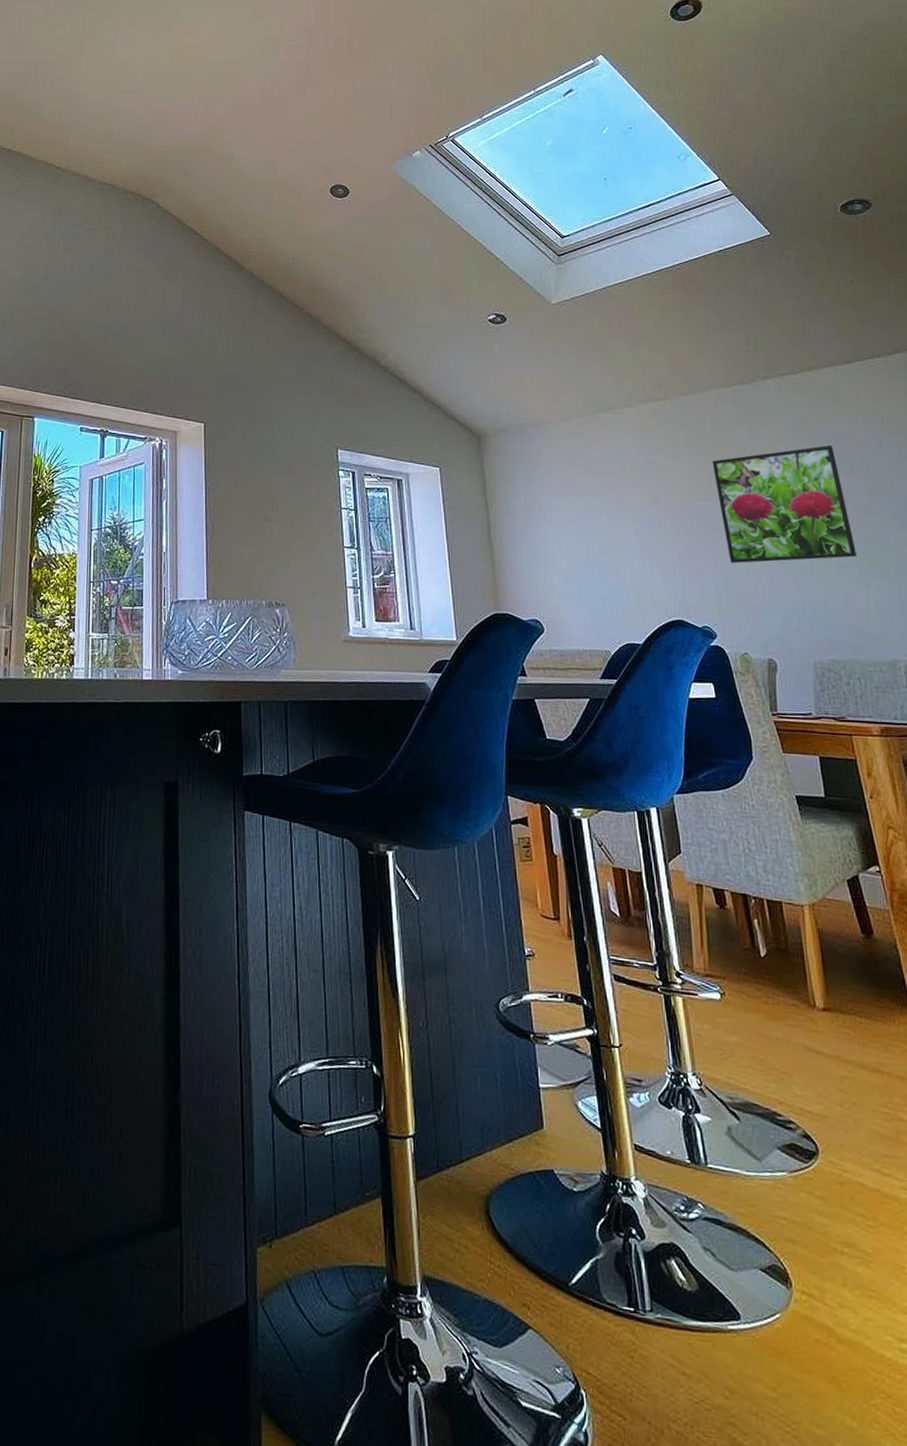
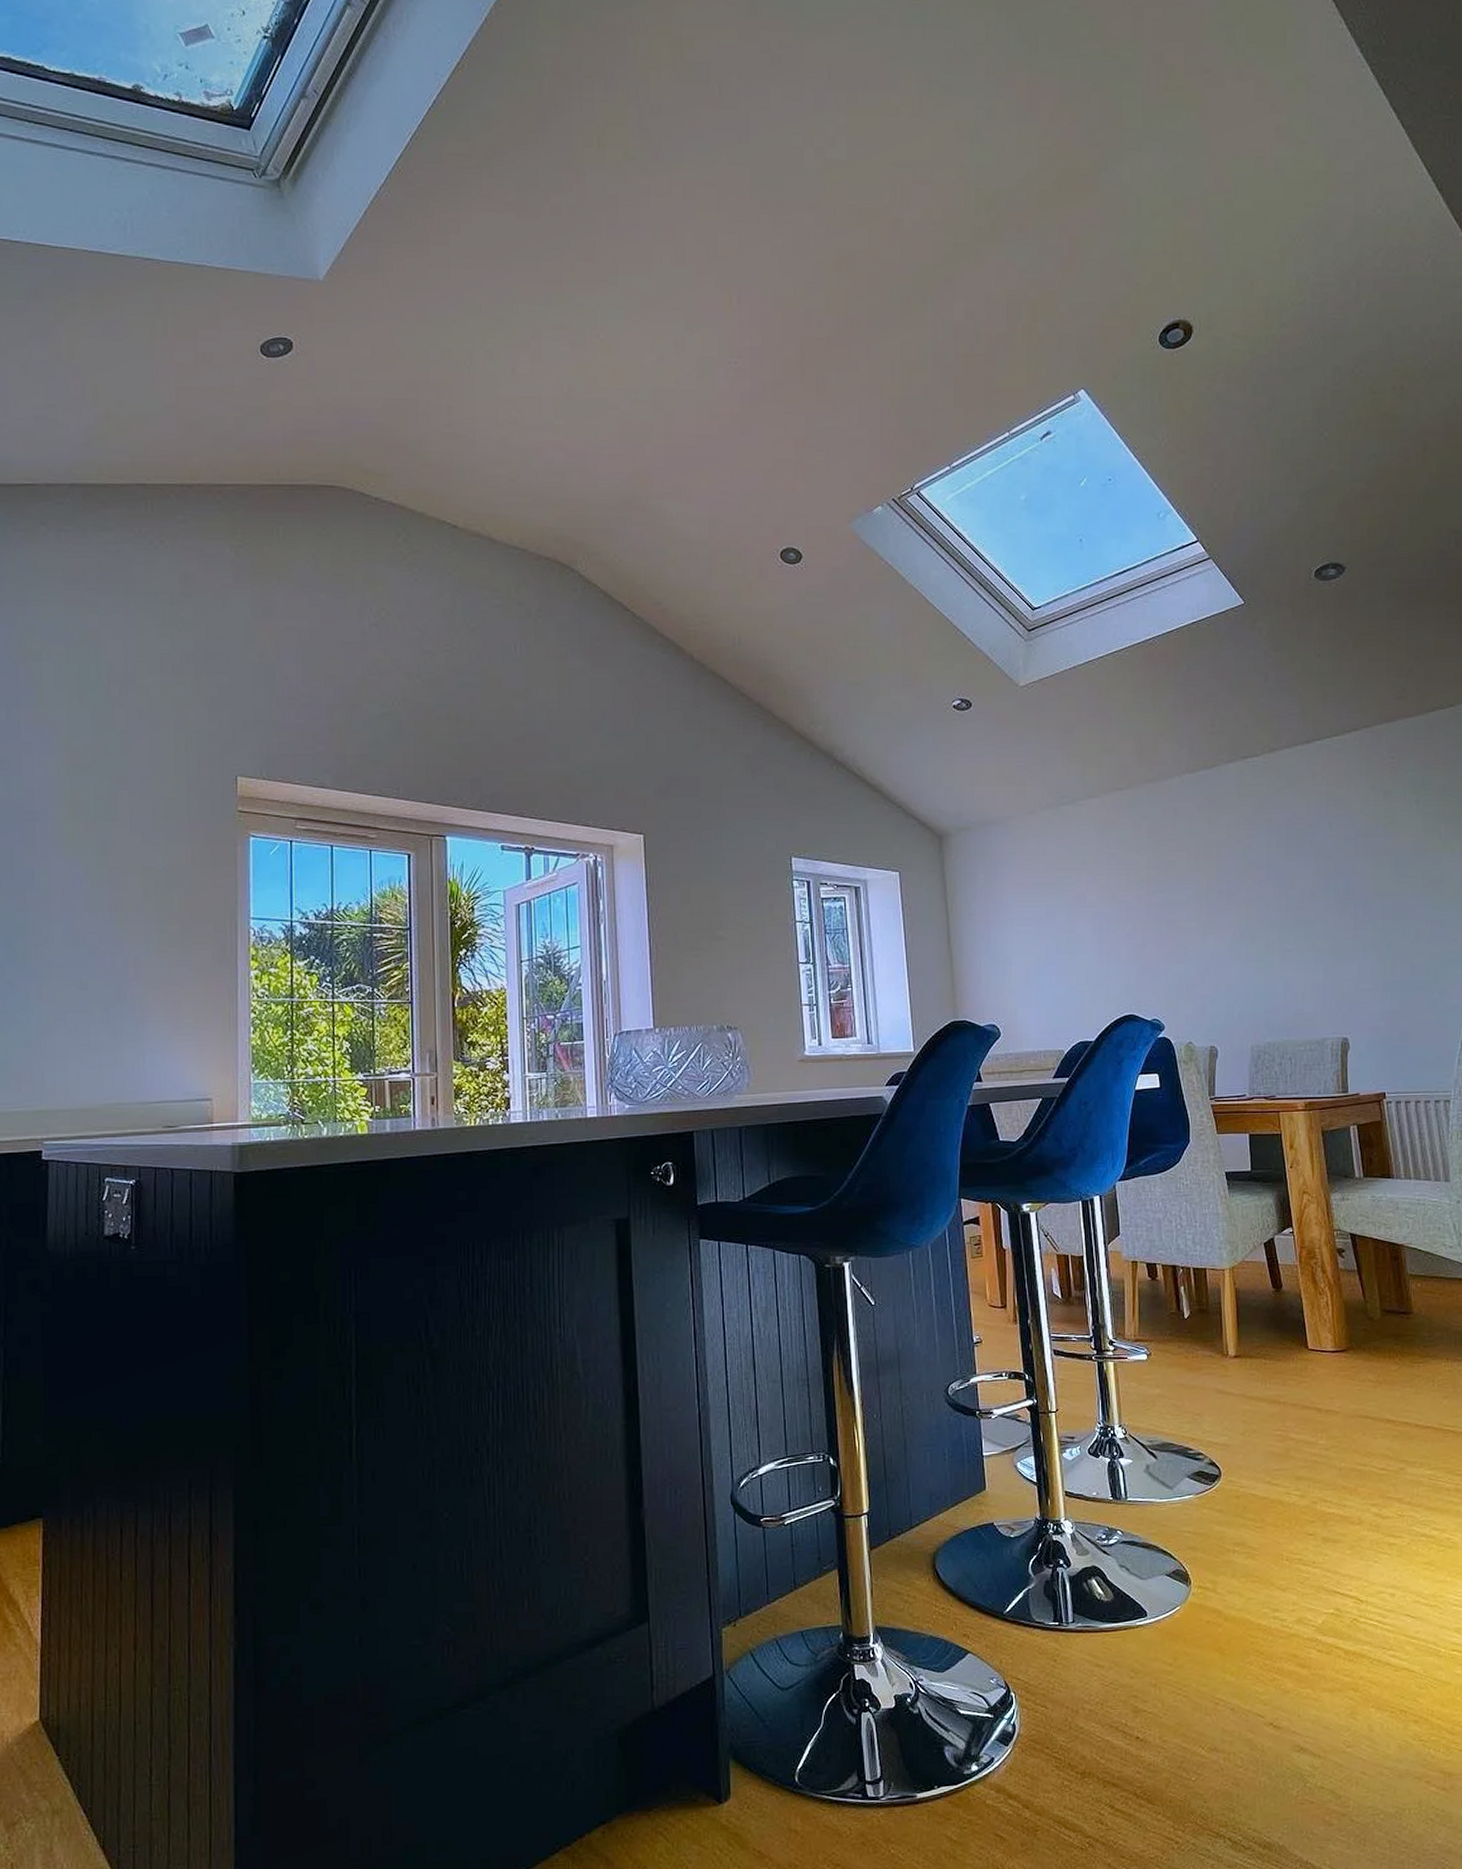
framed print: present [712,445,857,564] -> none [1171,830,1298,955]

